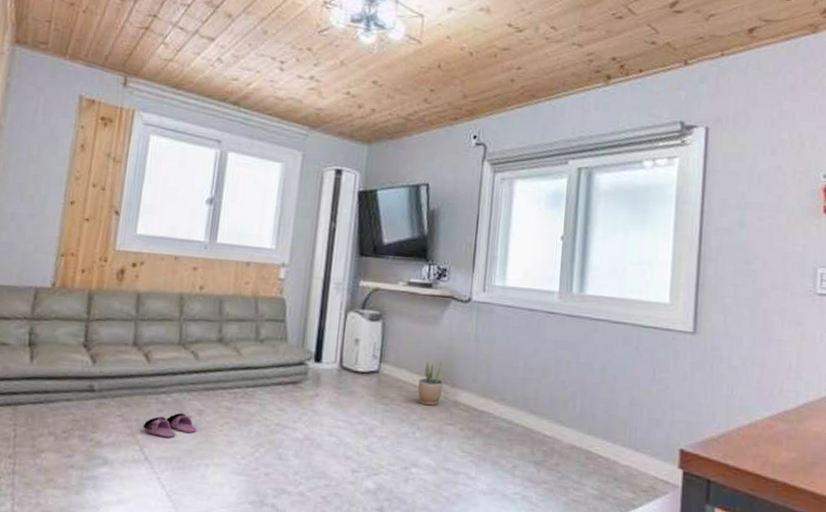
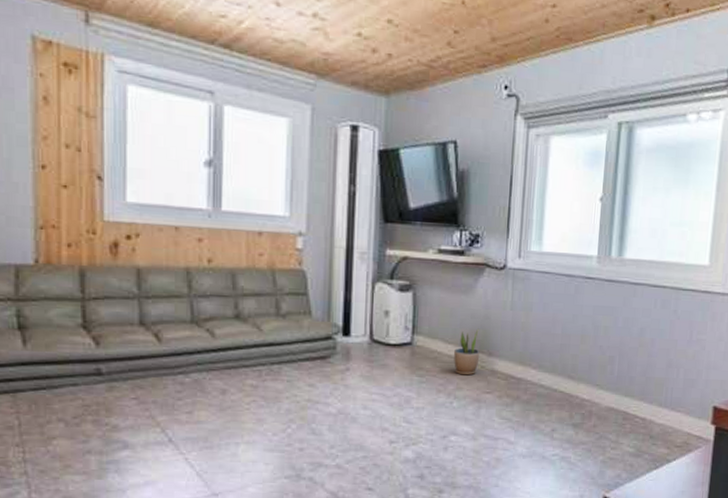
slippers: present [142,412,197,438] -> none [162,392,222,419]

